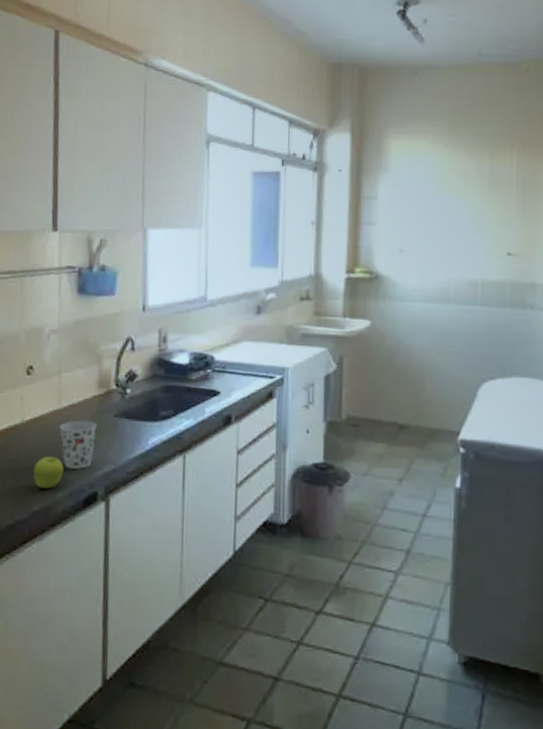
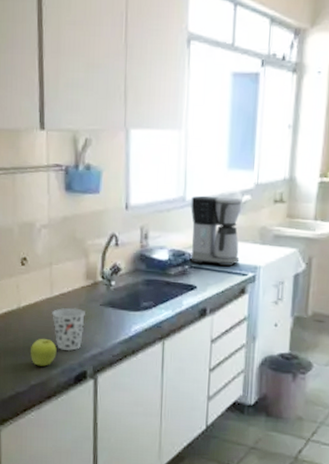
coffee maker: none [212,295,267,368] -> present [189,195,242,266]

